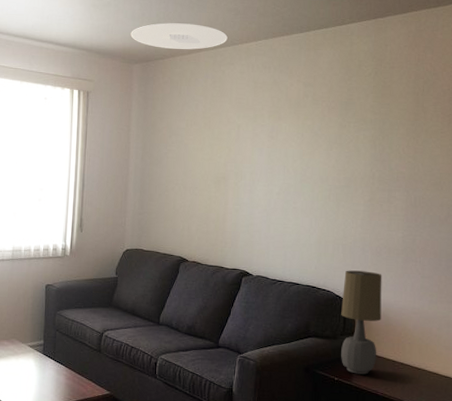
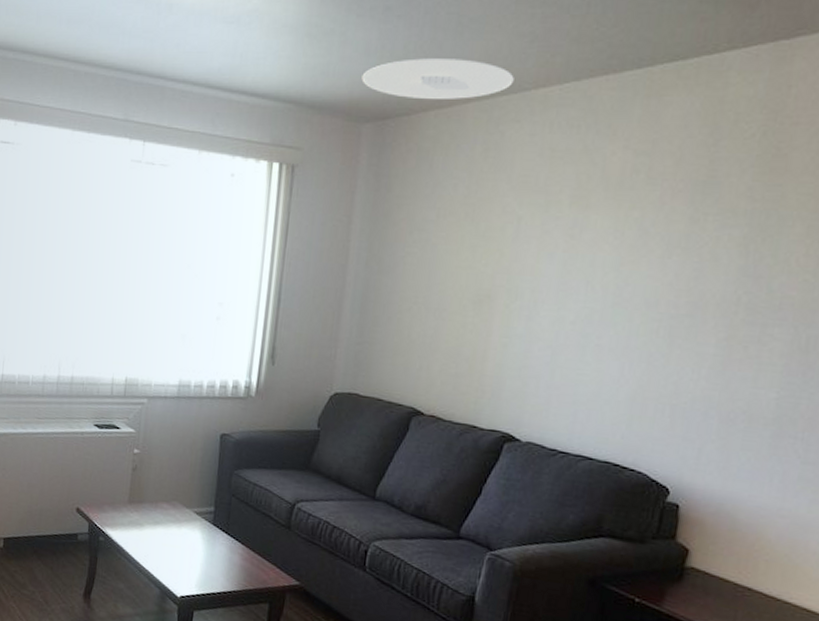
table lamp: present [341,270,382,375] -> none [648,443,733,599]

